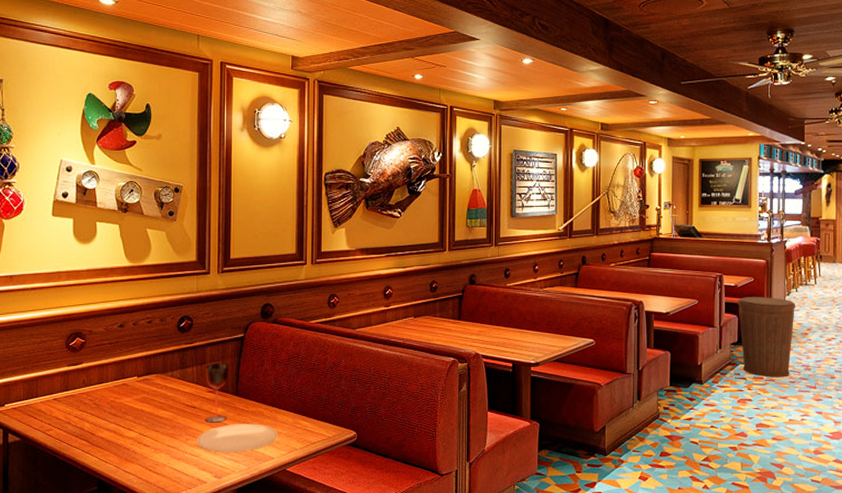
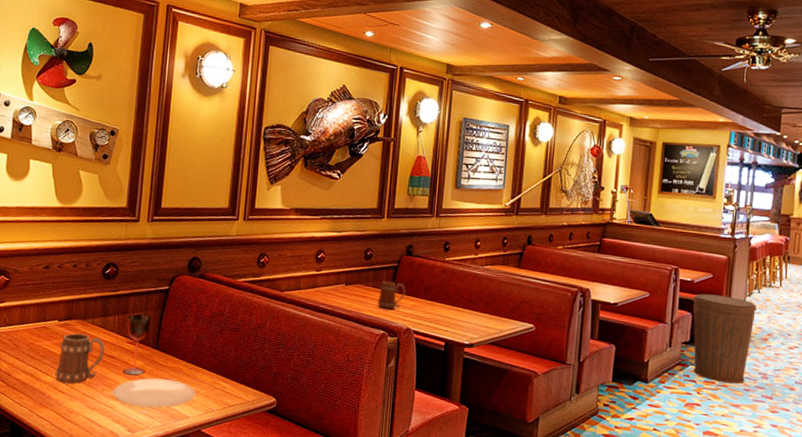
beer mug: none [138,387,186,436] -> present [55,333,106,384]
beer mug: none [446,311,472,337] -> present [377,281,406,310]

